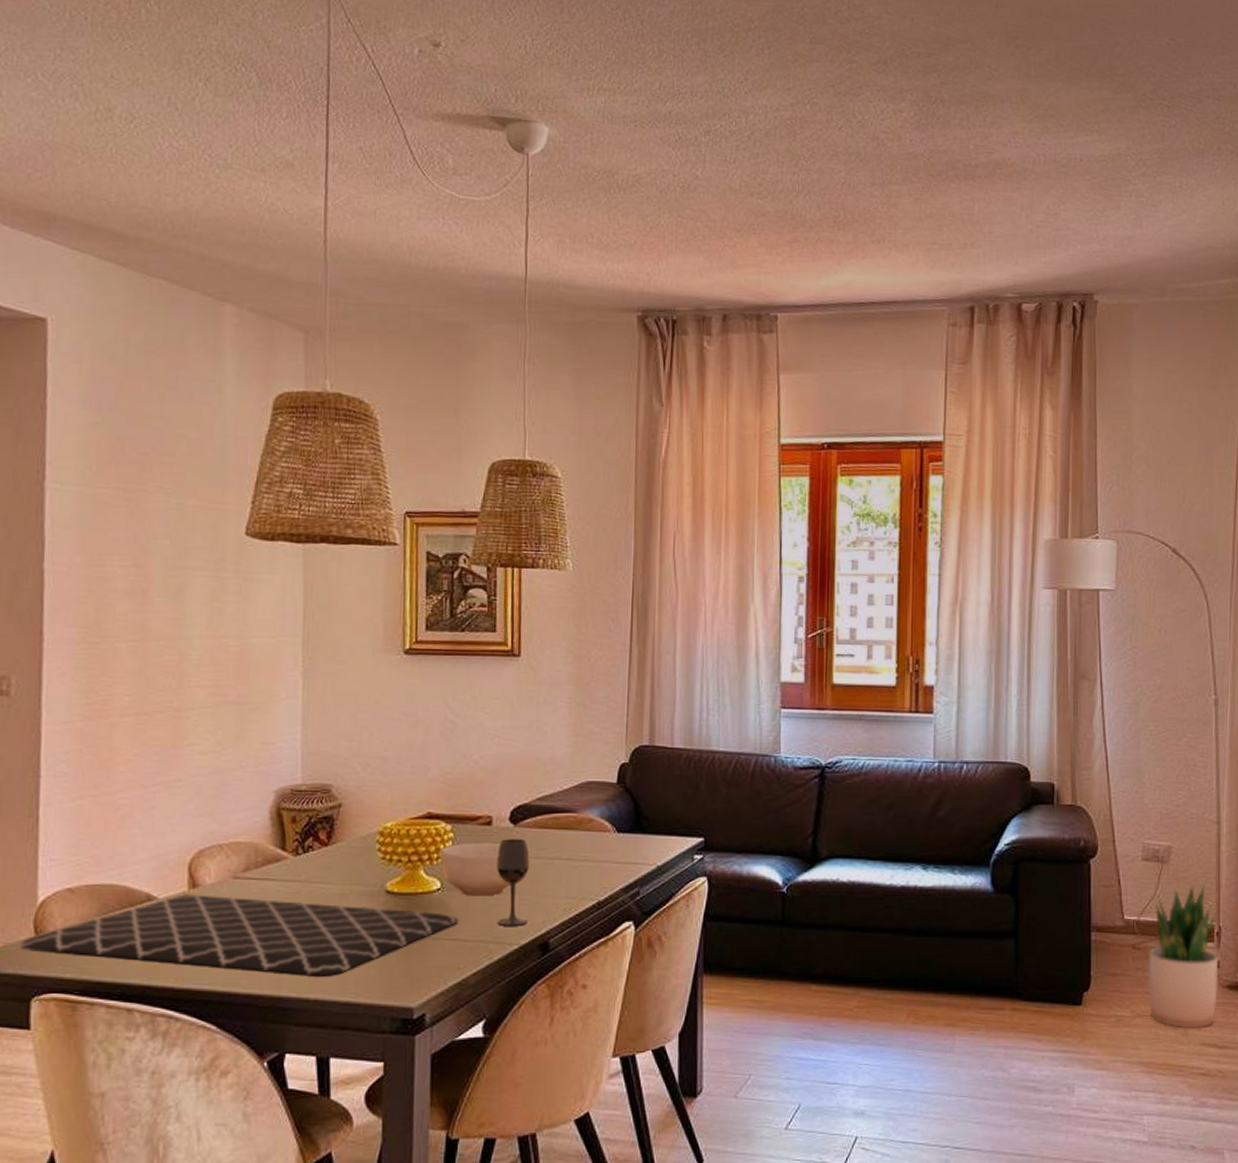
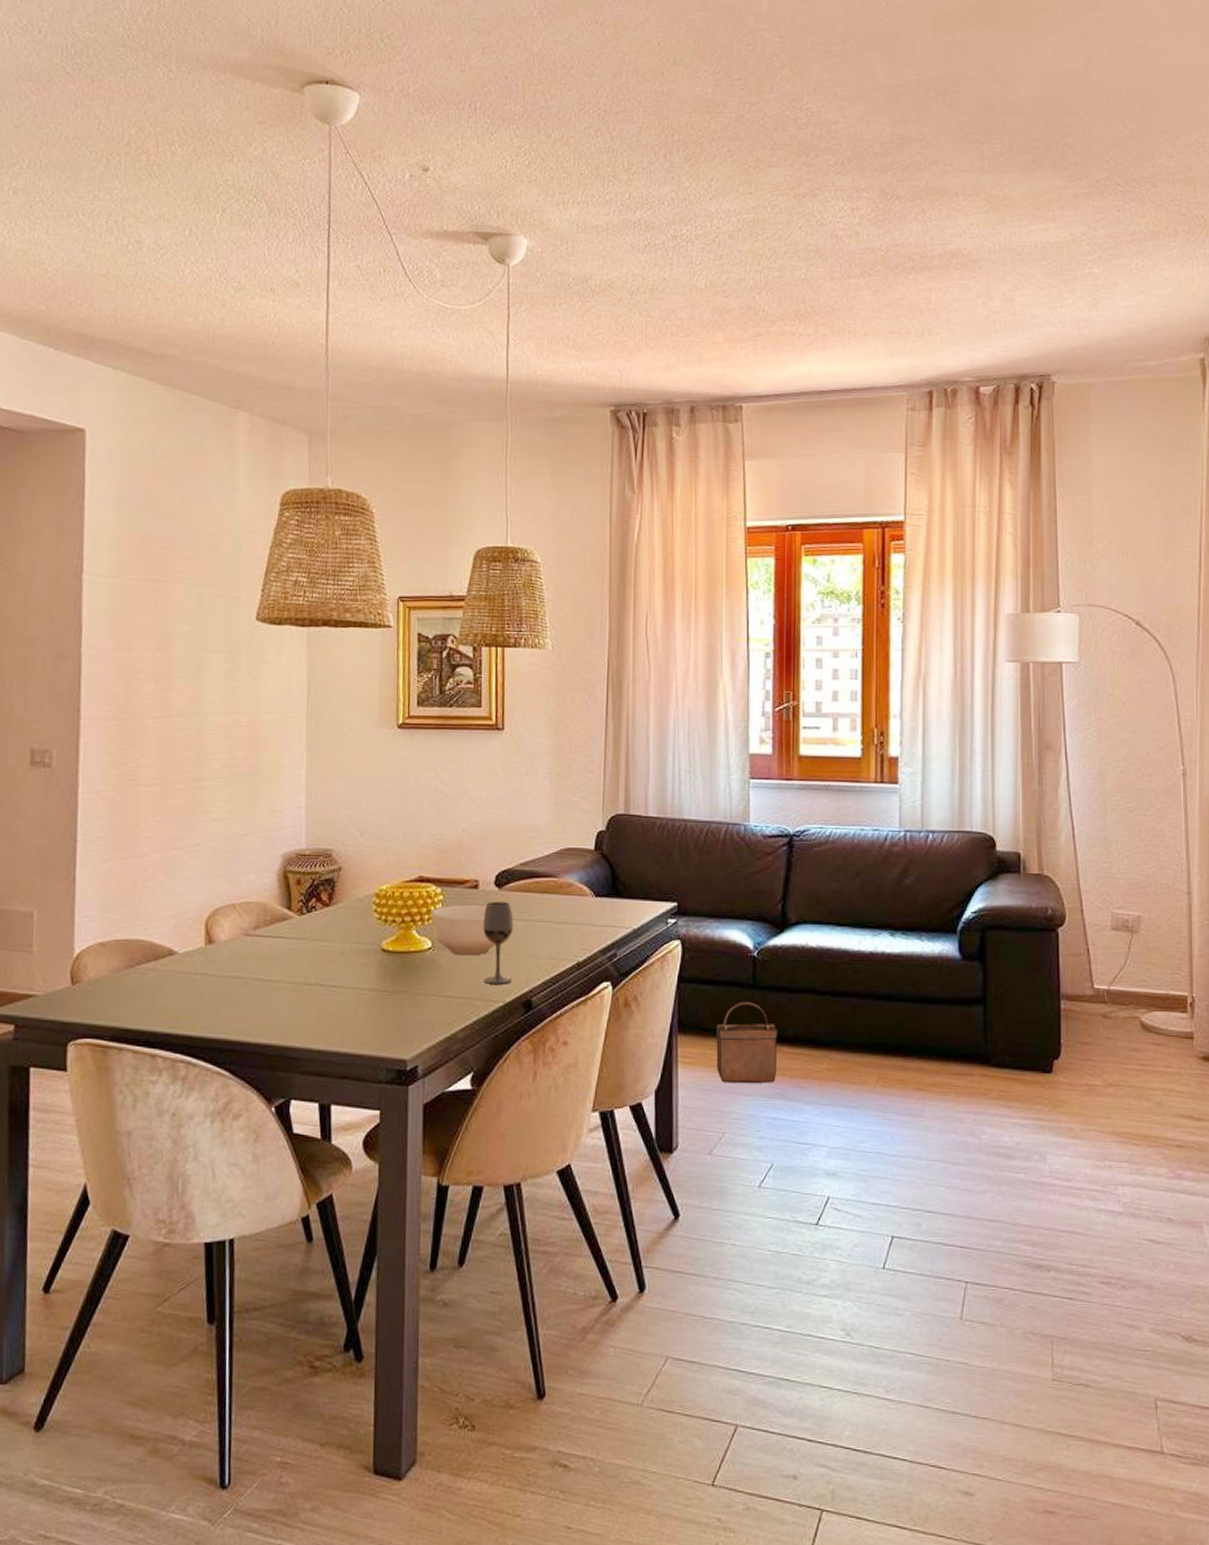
placemat: present [18,894,459,976] -> none [57,949,448,1028]
handbag: none [743,939,807,1023] -> present [716,1001,778,1083]
planter: present [1148,885,1219,1029] -> none [1120,955,1193,1100]

